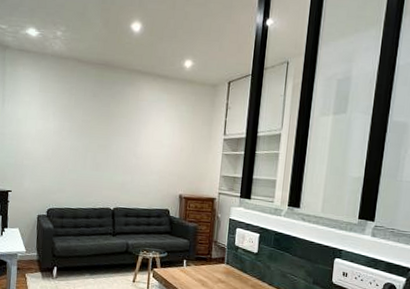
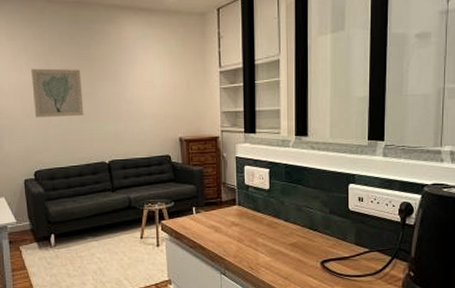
wall art: none [54,118,99,165] -> present [31,68,84,118]

